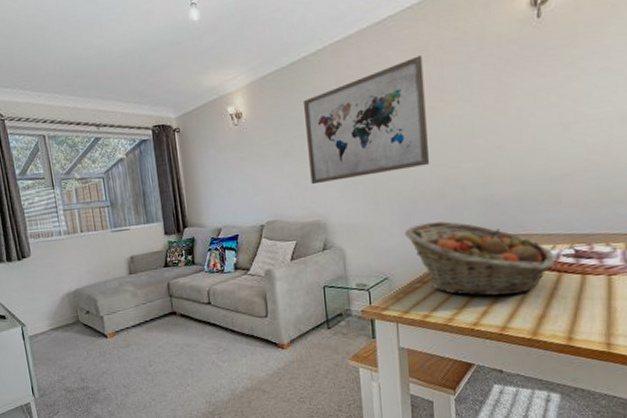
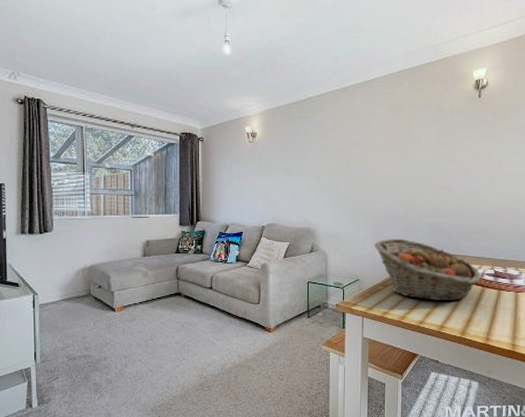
wall art: present [303,55,430,185] -> none [306,111,398,198]

